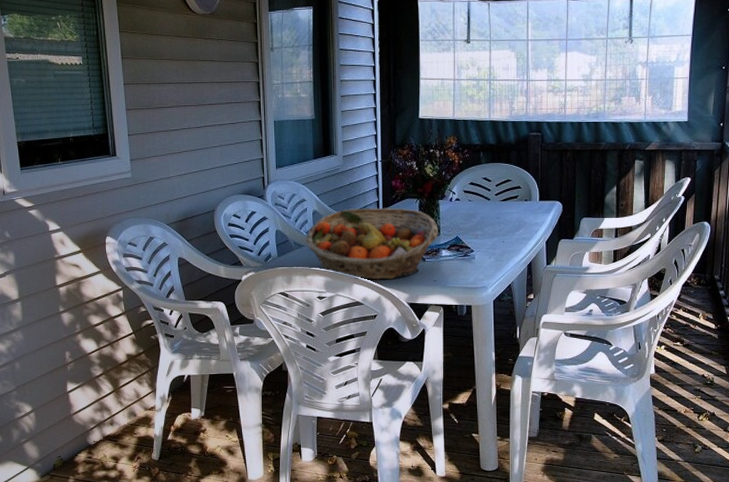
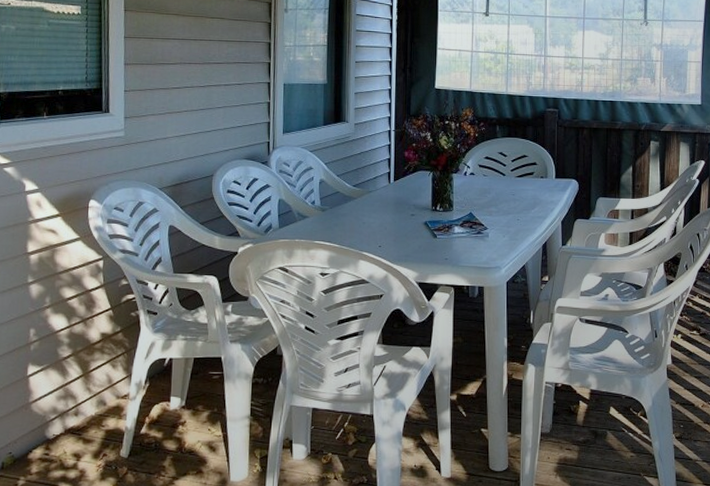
fruit basket: present [305,207,438,280] -> none [310,179,451,257]

